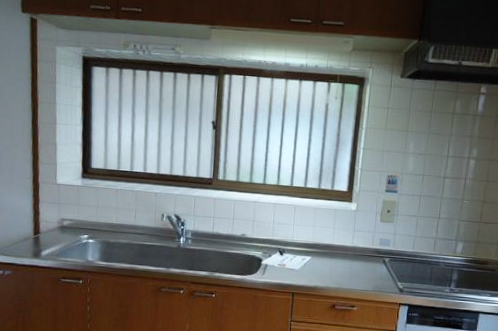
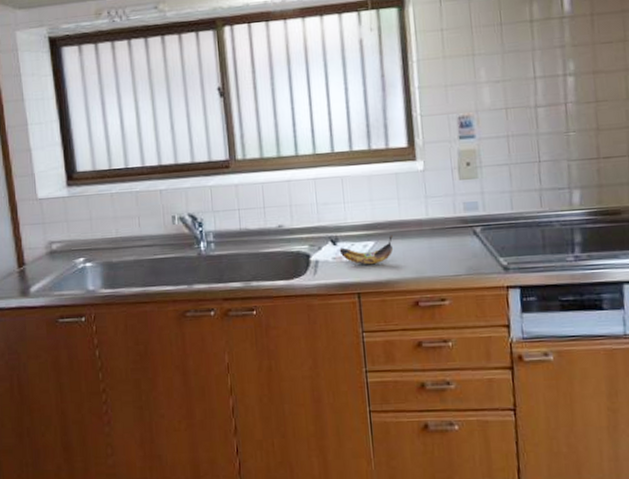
banana: none [284,254,325,274] -> present [339,234,394,265]

